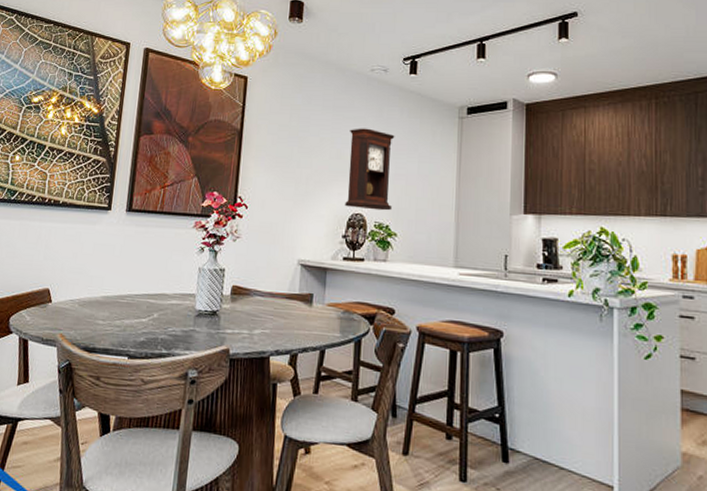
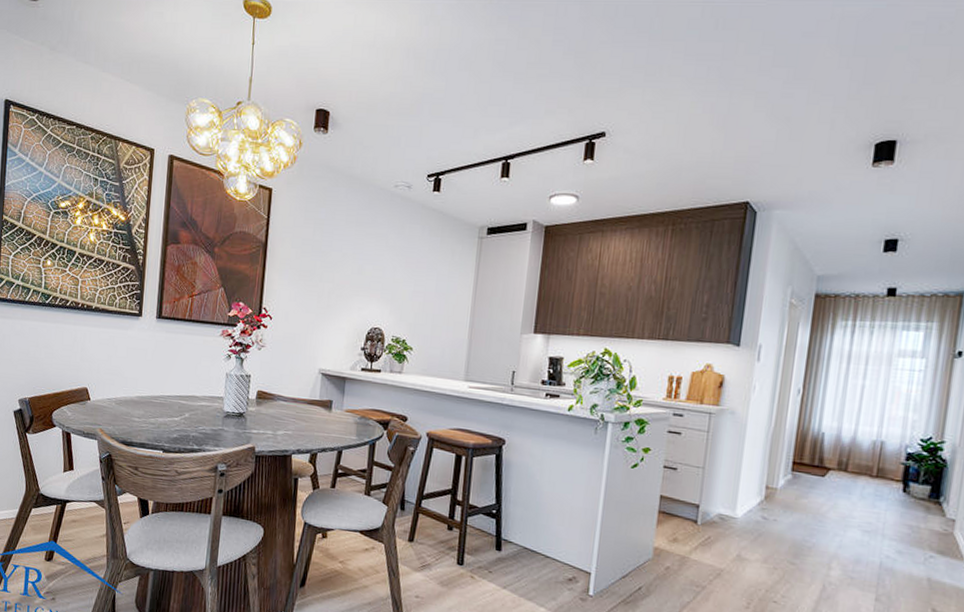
pendulum clock: present [345,128,395,211] -> none [365,244,416,326]

